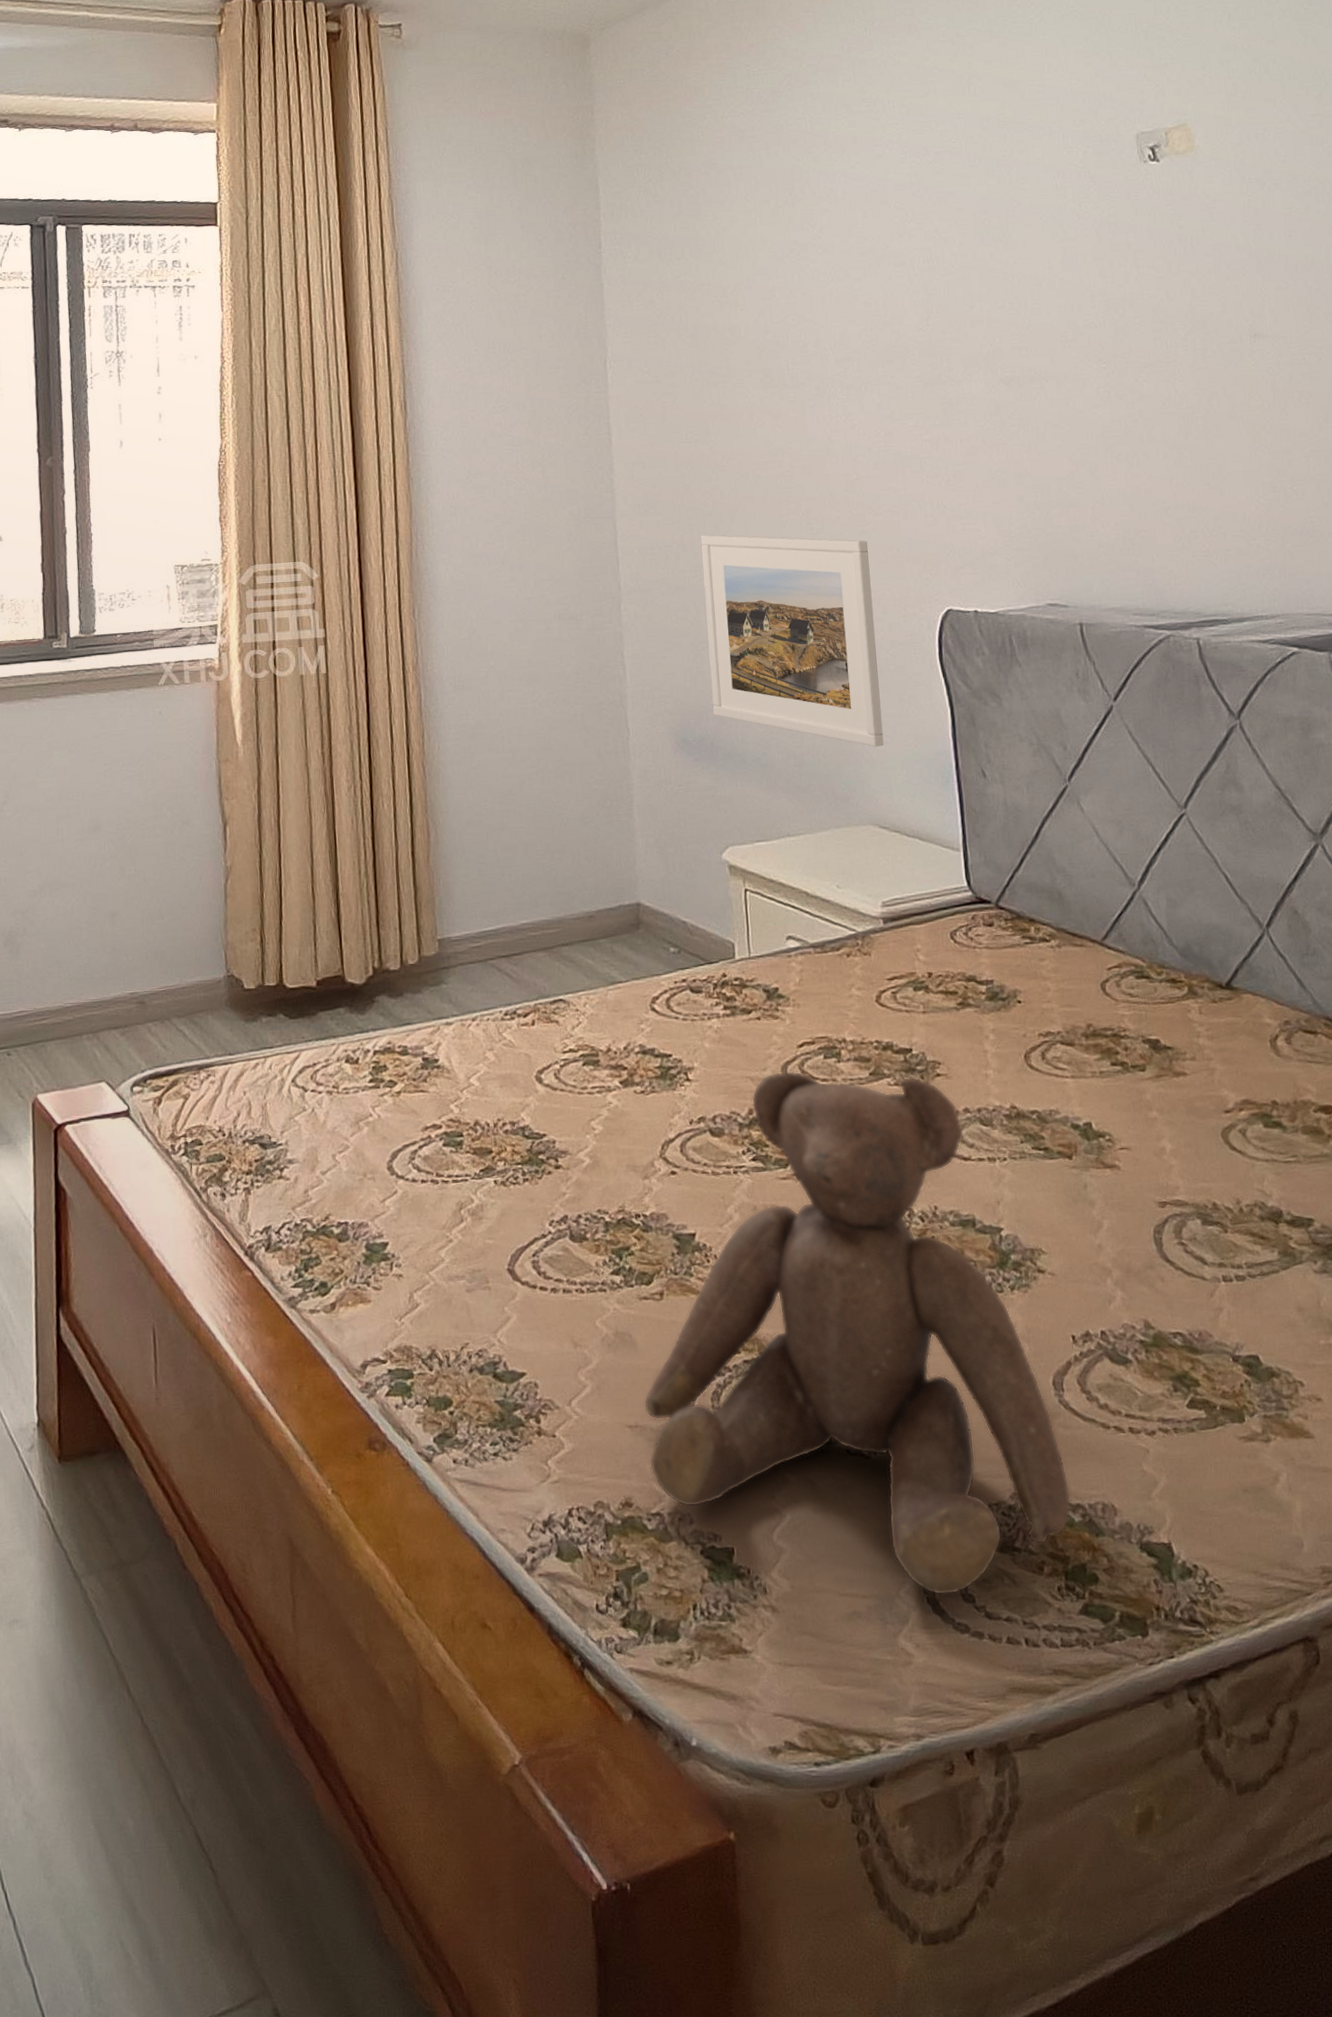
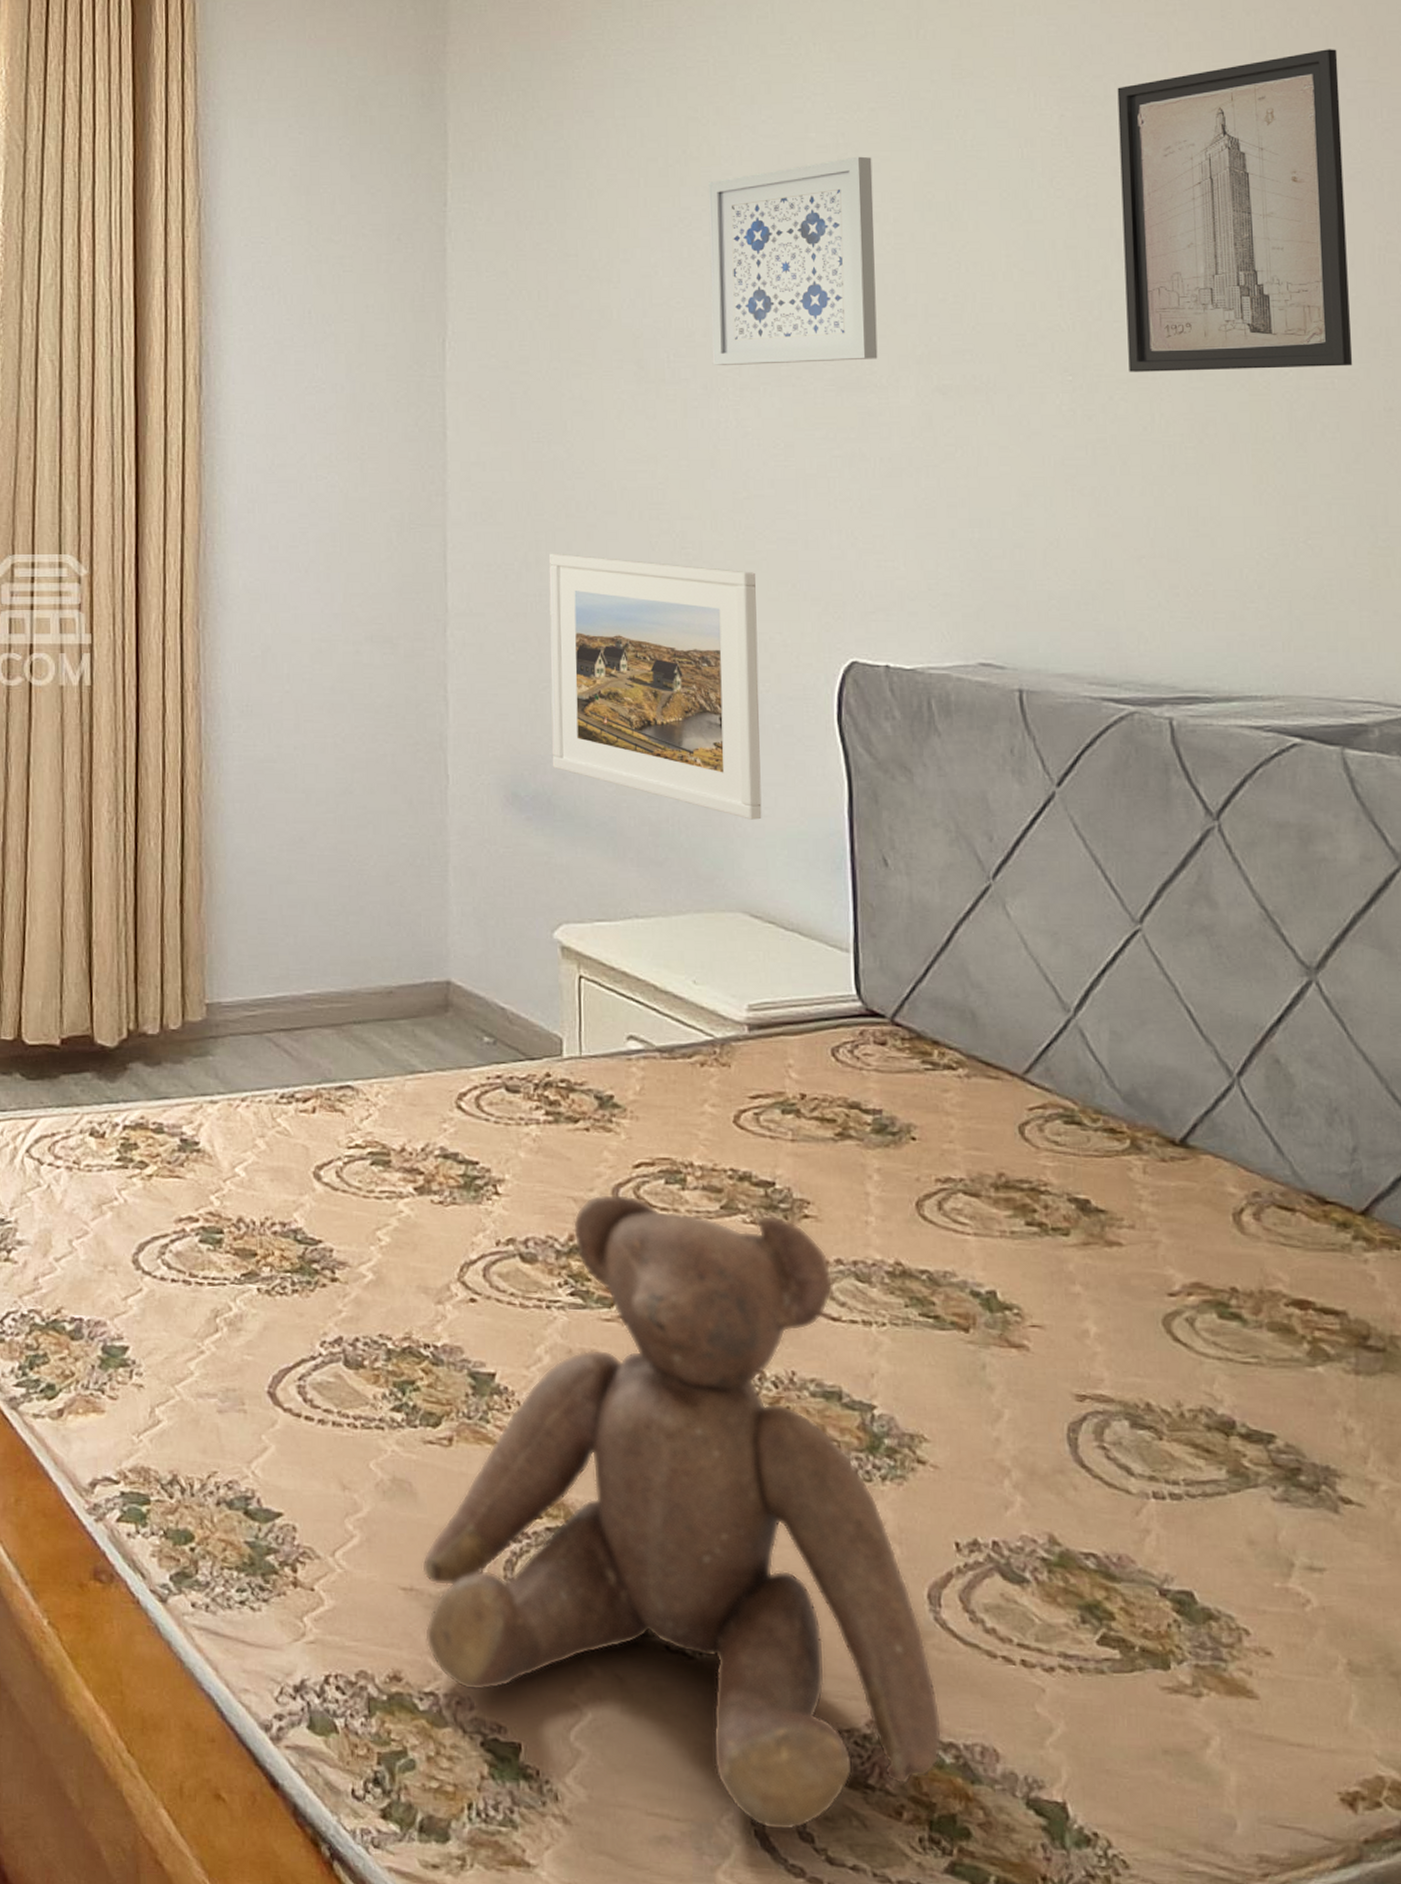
wall art: none [812,192,954,370] -> present [708,156,878,365]
wall art: none [1126,90,1318,358] -> present [1117,49,1353,372]

